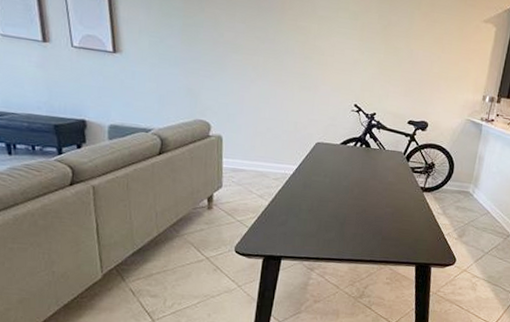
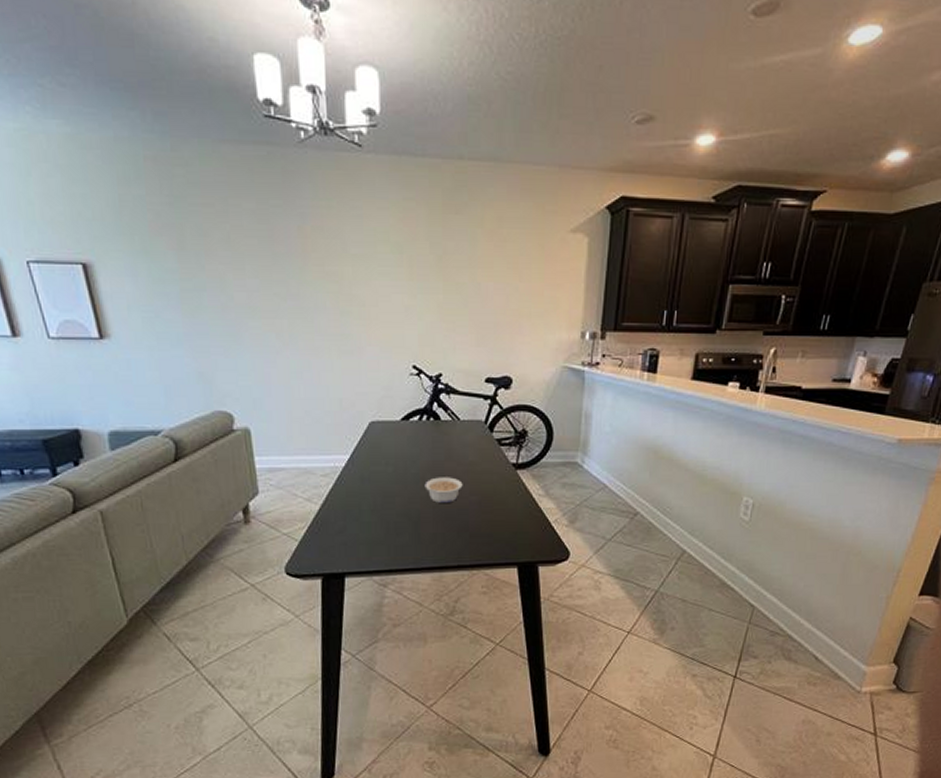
legume: none [352,190,382,211] -> present [424,477,463,503]

